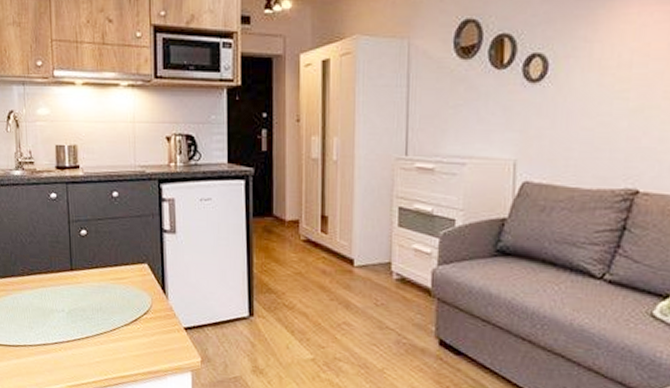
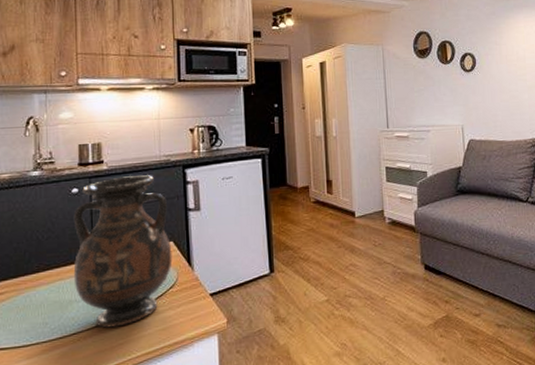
vase: none [52,185,147,345] -> present [73,175,173,328]

